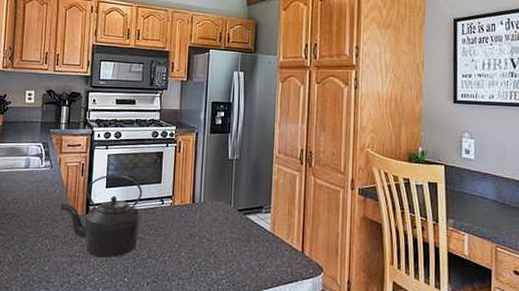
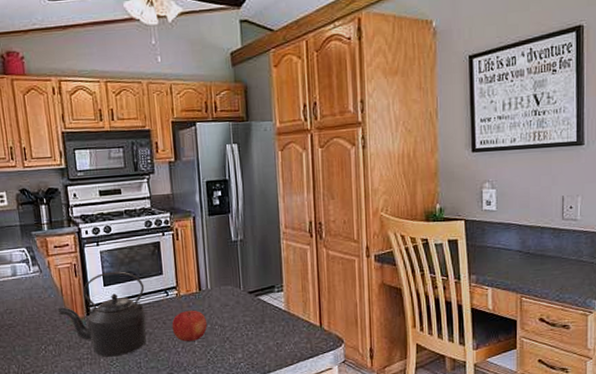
fruit: none [162,221,196,251] -> present [172,311,208,341]

